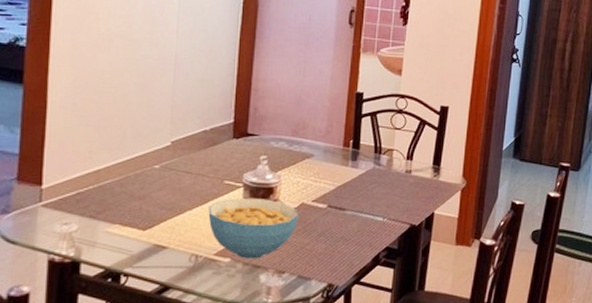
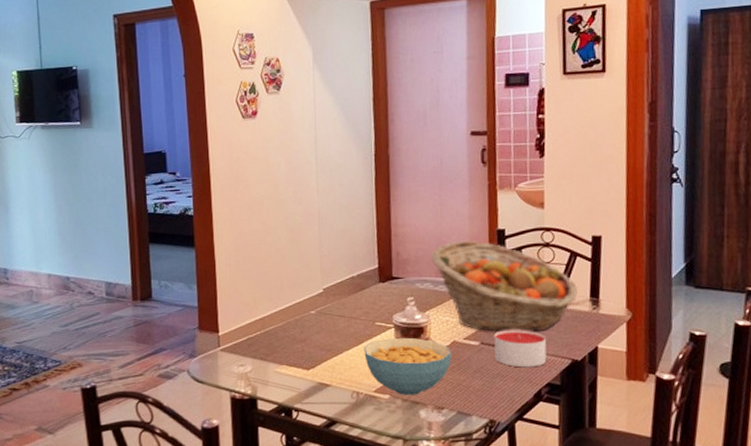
fruit basket: none [289,100,422,196] -> present [431,240,578,332]
candle: none [340,194,389,232] -> present [494,330,547,368]

